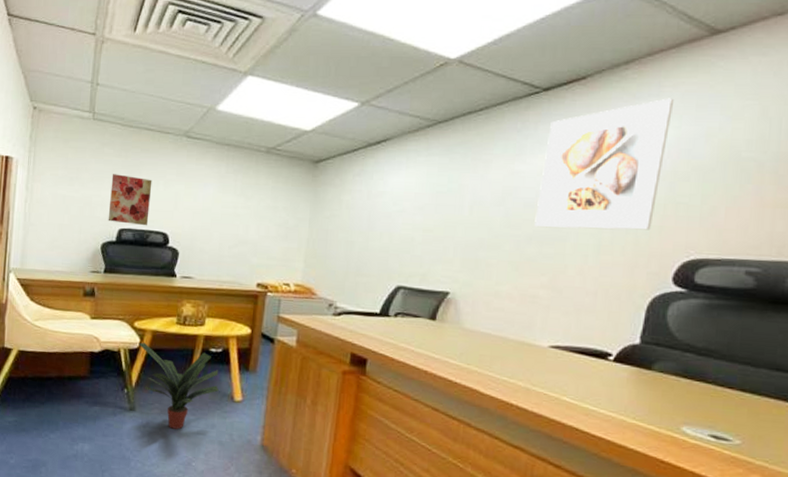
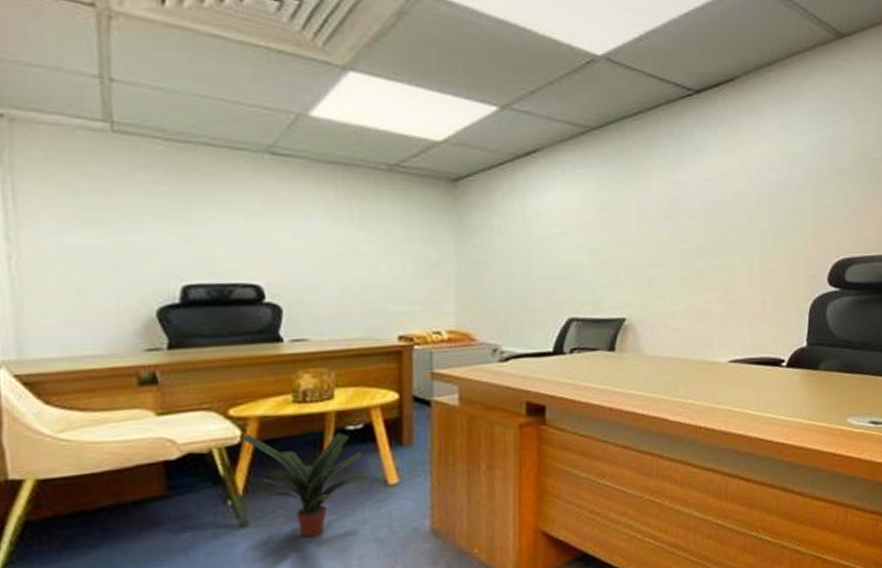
wall art: present [108,174,152,226] -> none [158,209,229,279]
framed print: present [535,98,675,230] -> none [702,101,813,240]

